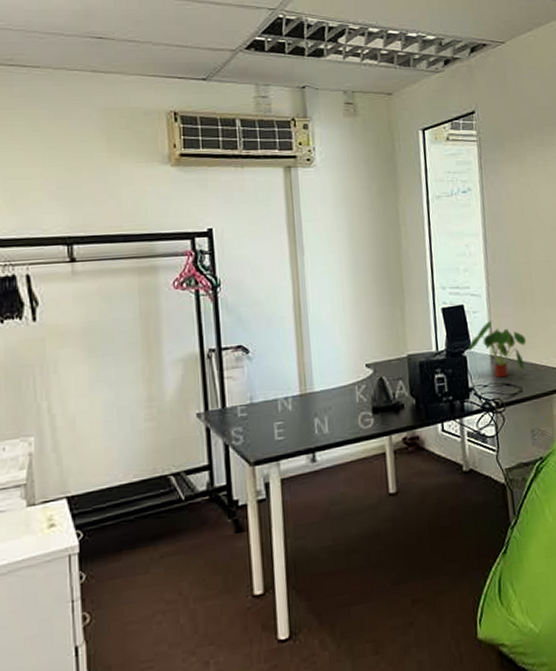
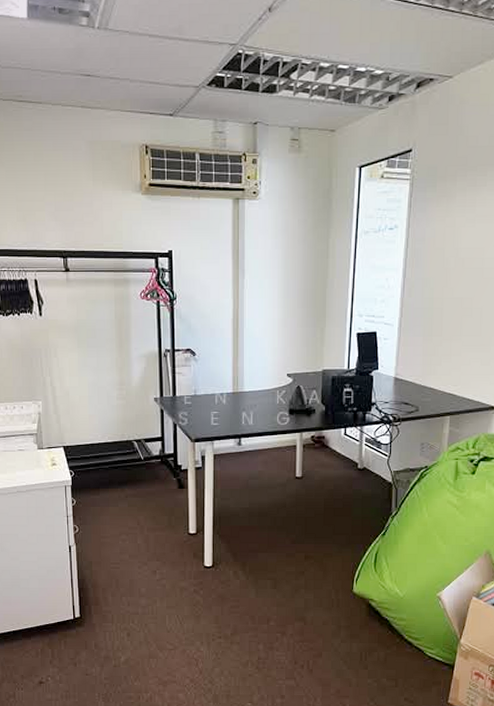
plant: present [468,321,527,378] -> none [376,348,429,397]

